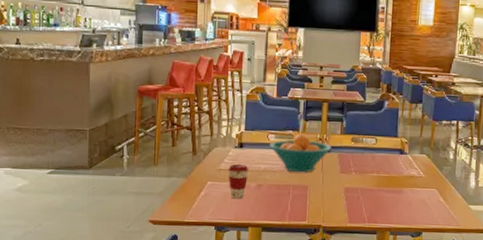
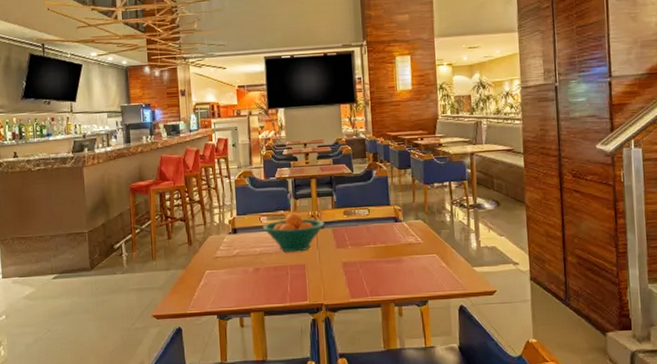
coffee cup: present [228,163,249,199] -> none [224,249,245,285]

